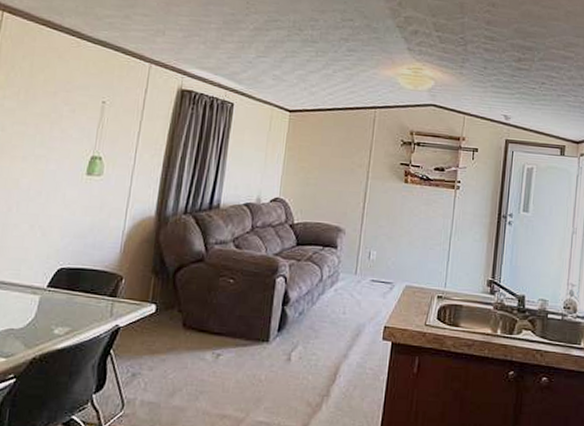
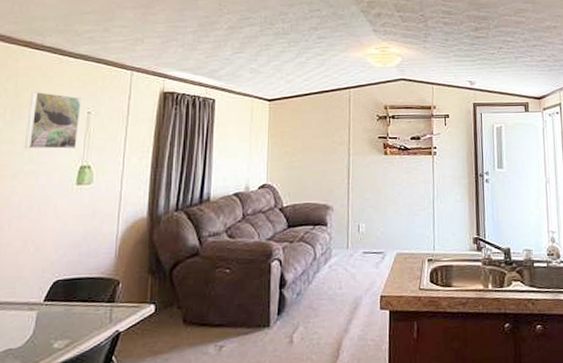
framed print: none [37,73,97,137] -> present [25,91,82,149]

